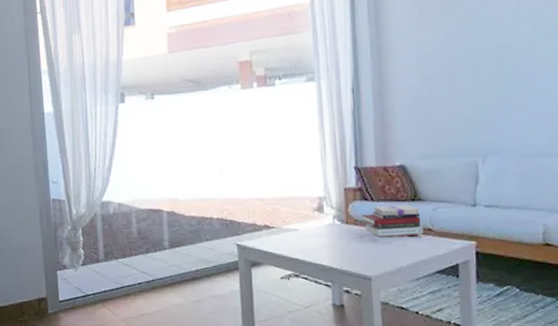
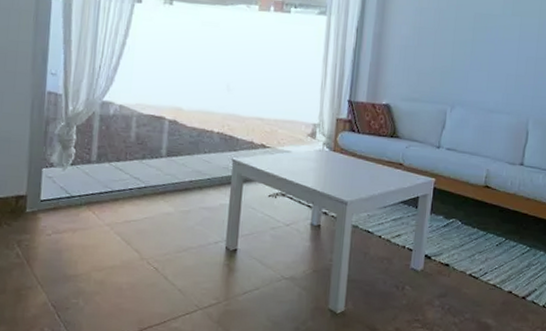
books: present [361,205,424,238] -> none [346,138,396,169]

